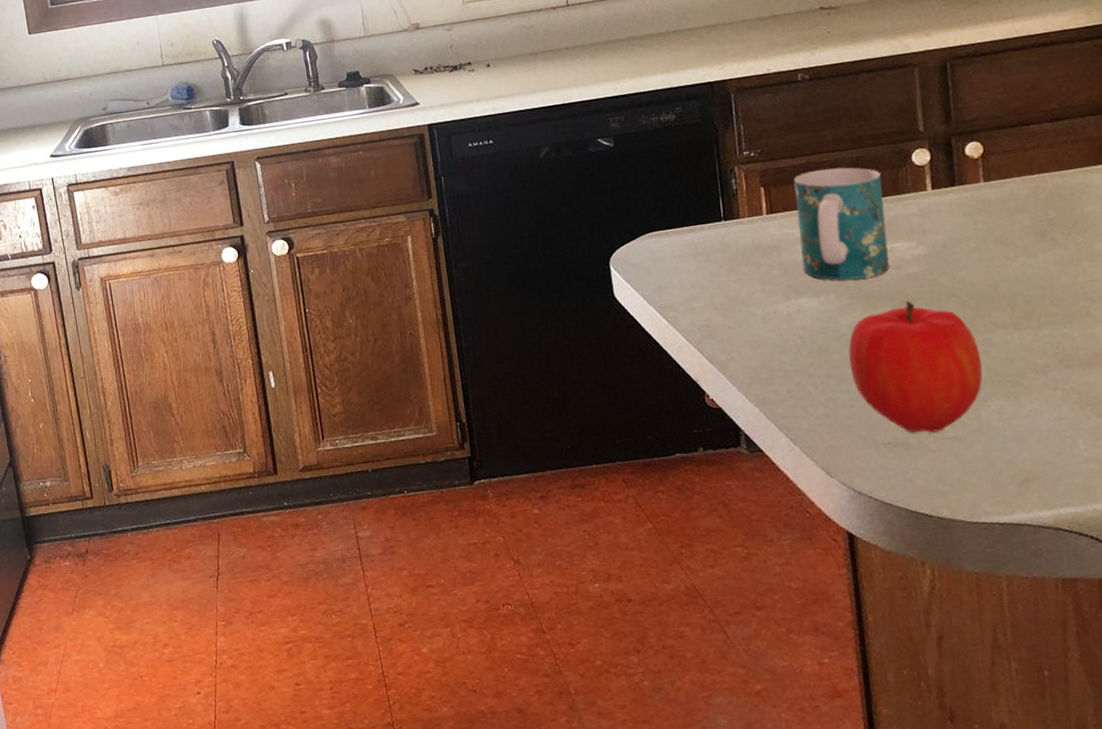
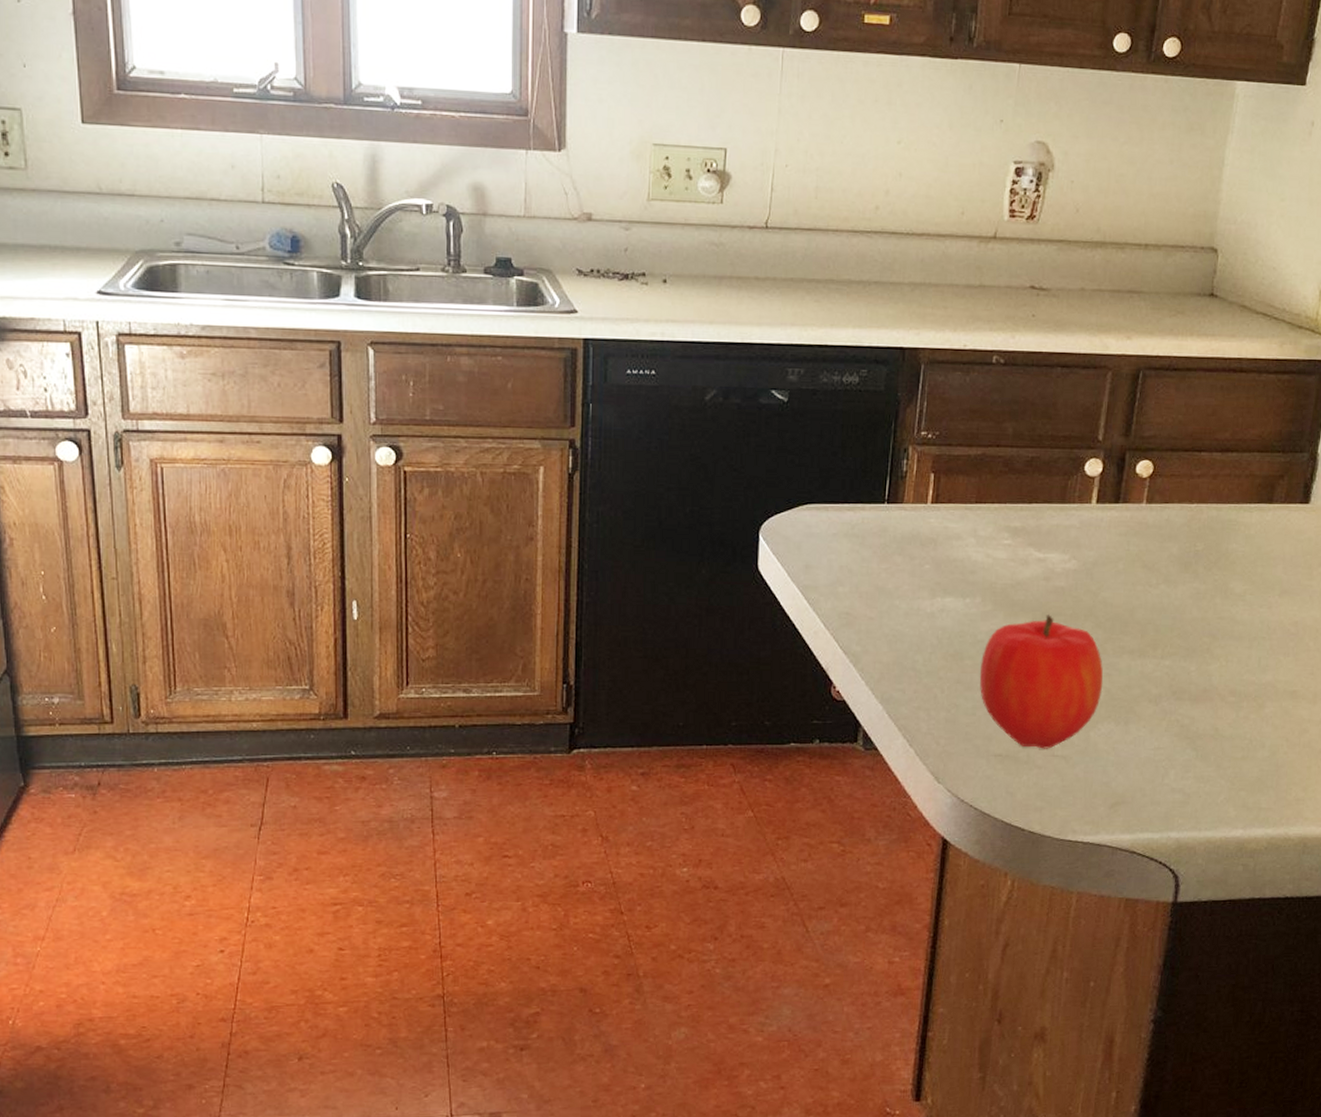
mug: present [793,167,890,280] -> none [956,464,1051,586]

